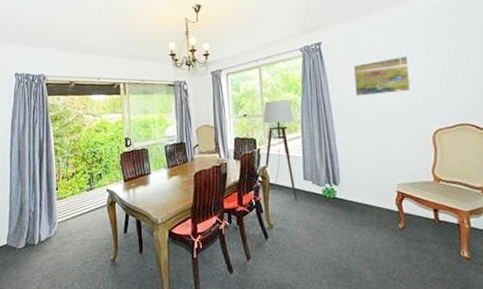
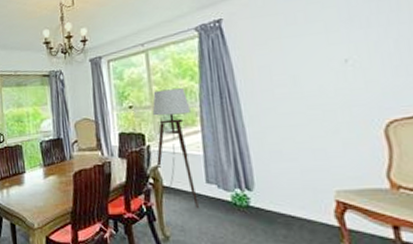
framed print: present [353,56,411,96] -> none [265,29,348,81]

